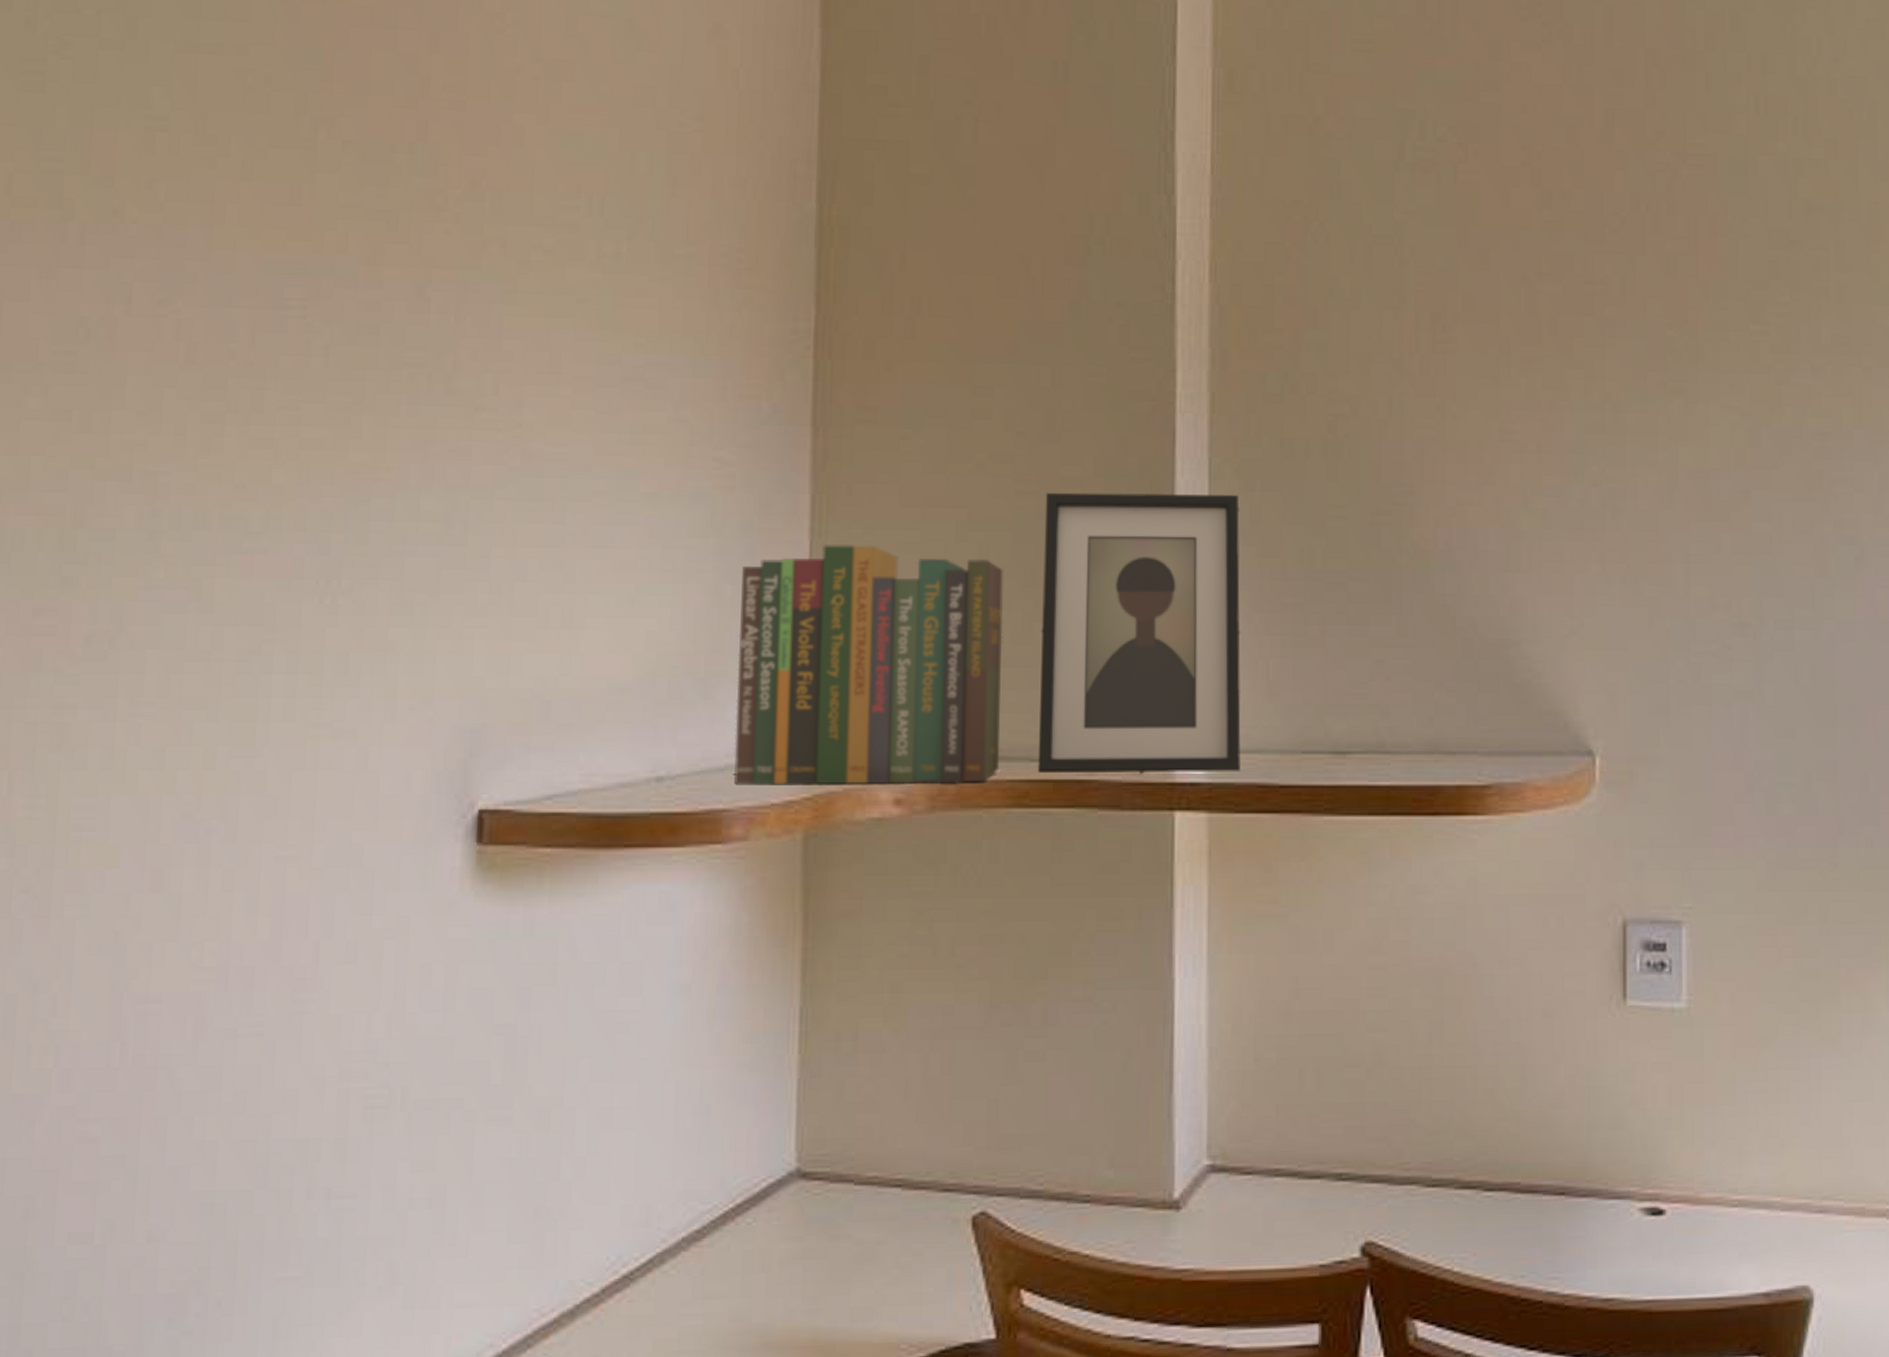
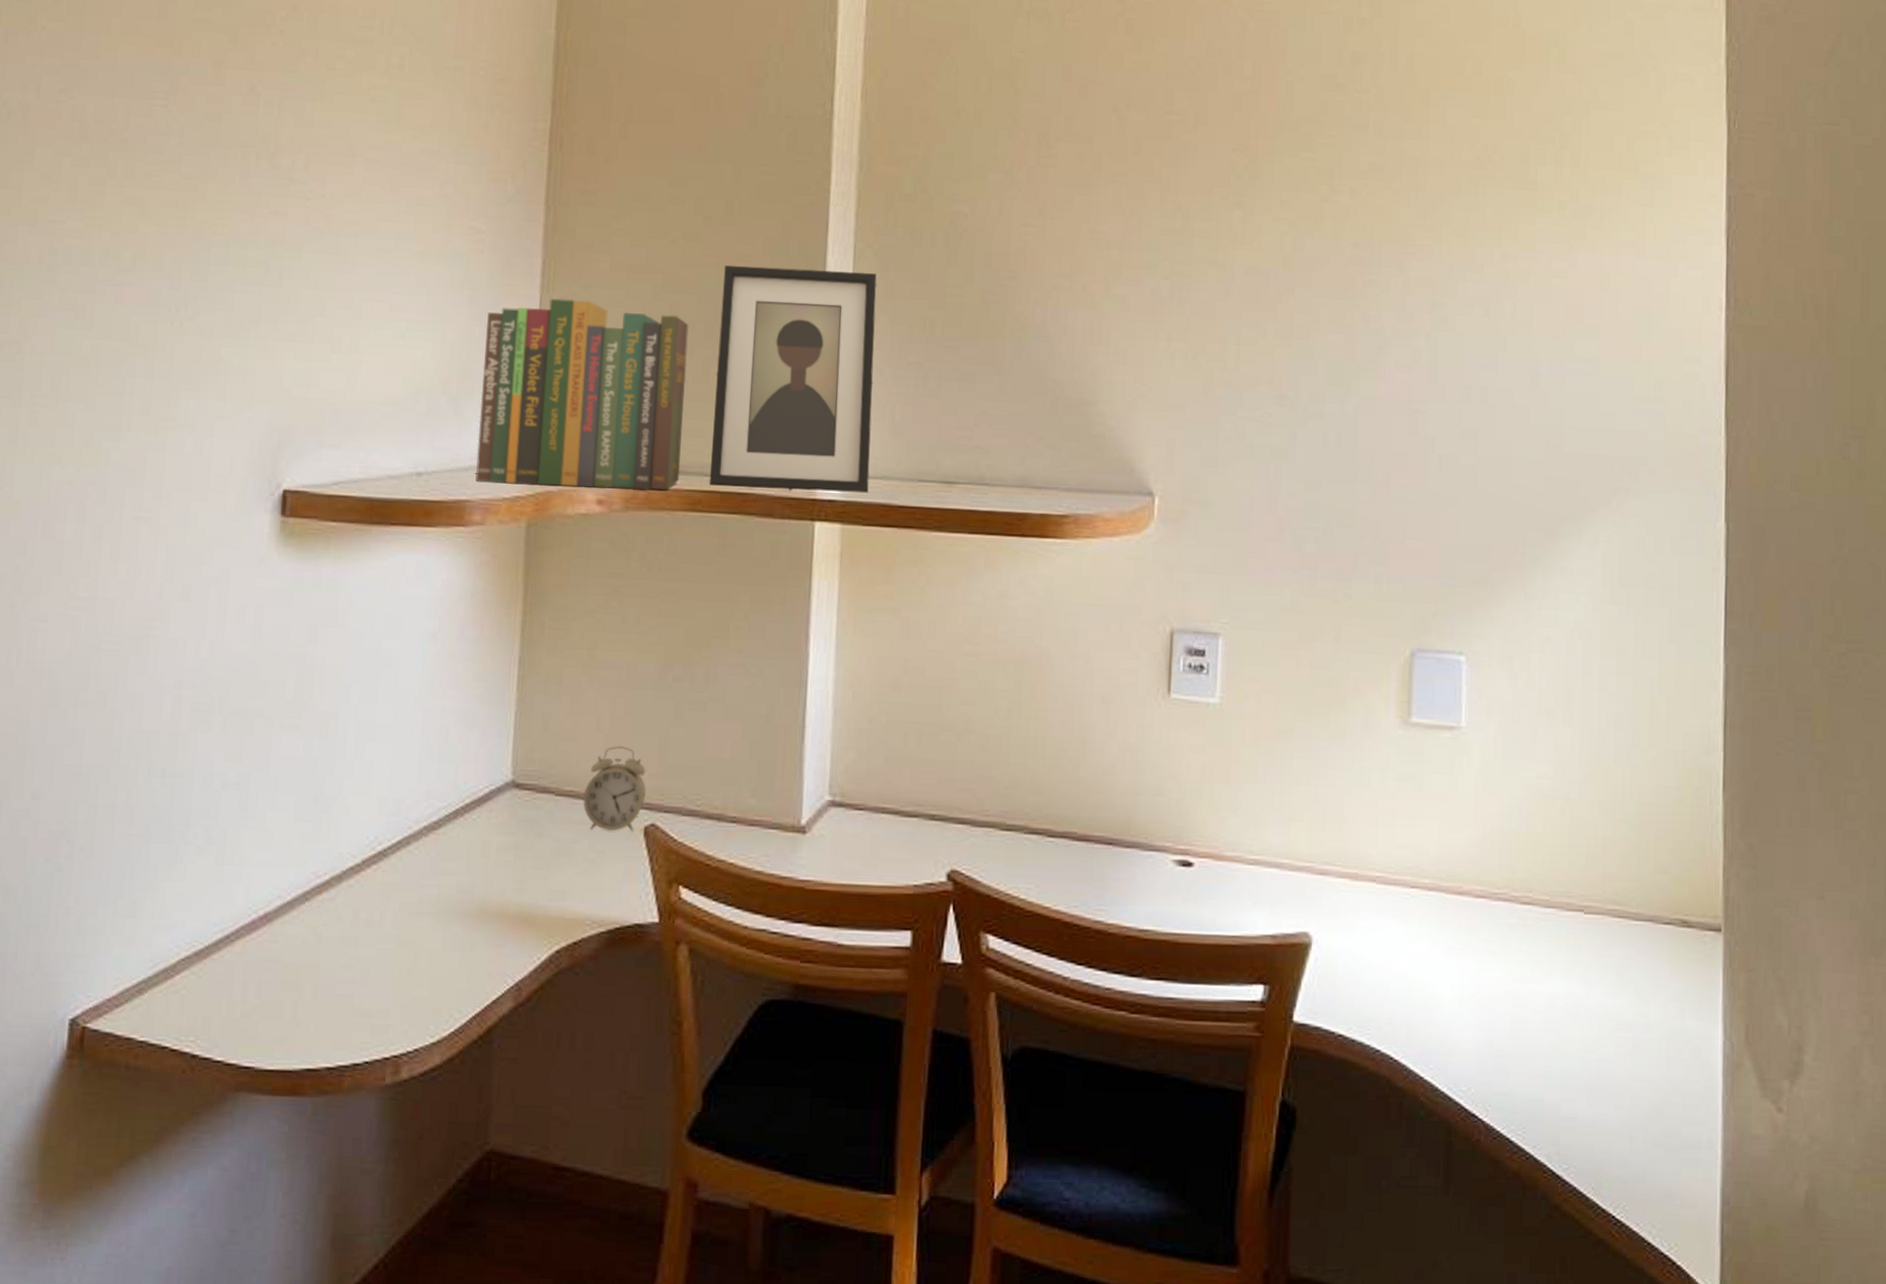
alarm clock: none [891,1113,972,1225] -> present [583,745,646,831]

